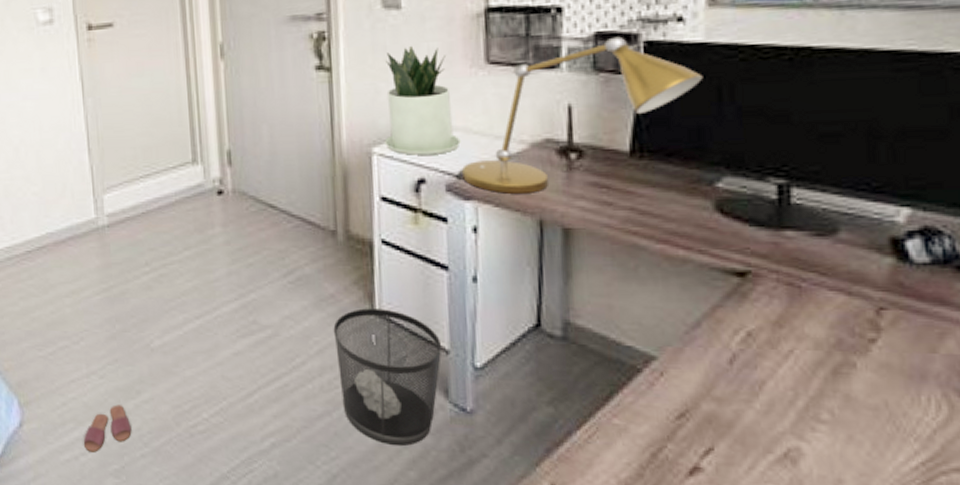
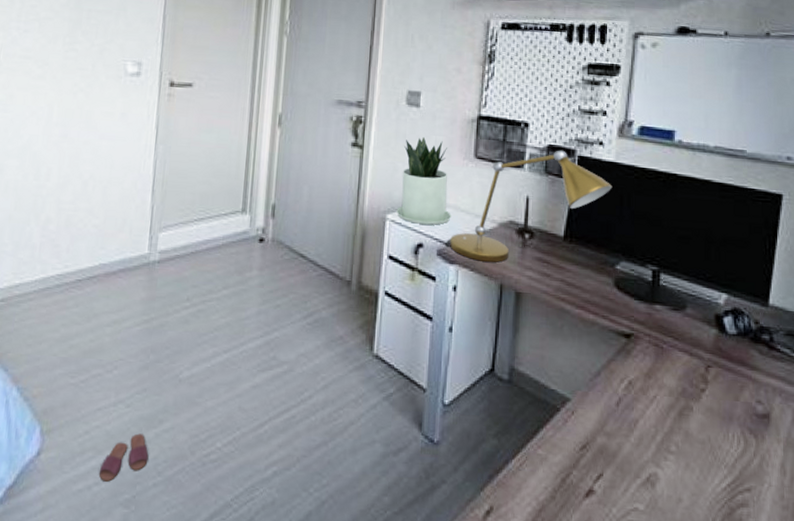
waste bin: present [333,308,442,446] -> none [338,349,421,473]

